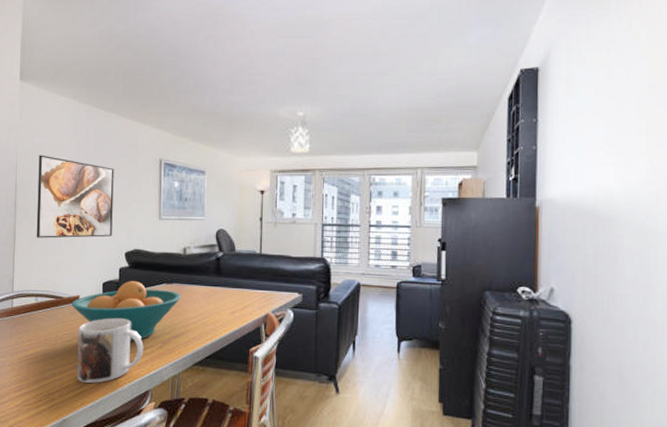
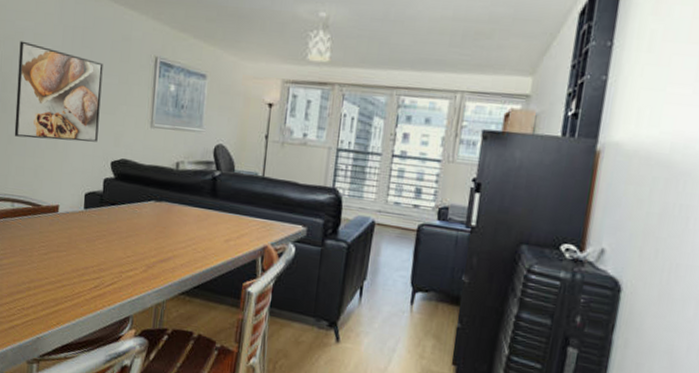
fruit bowl: present [71,281,181,341] -> none [50,194,171,261]
mug: present [76,318,144,383] -> none [52,233,127,303]

